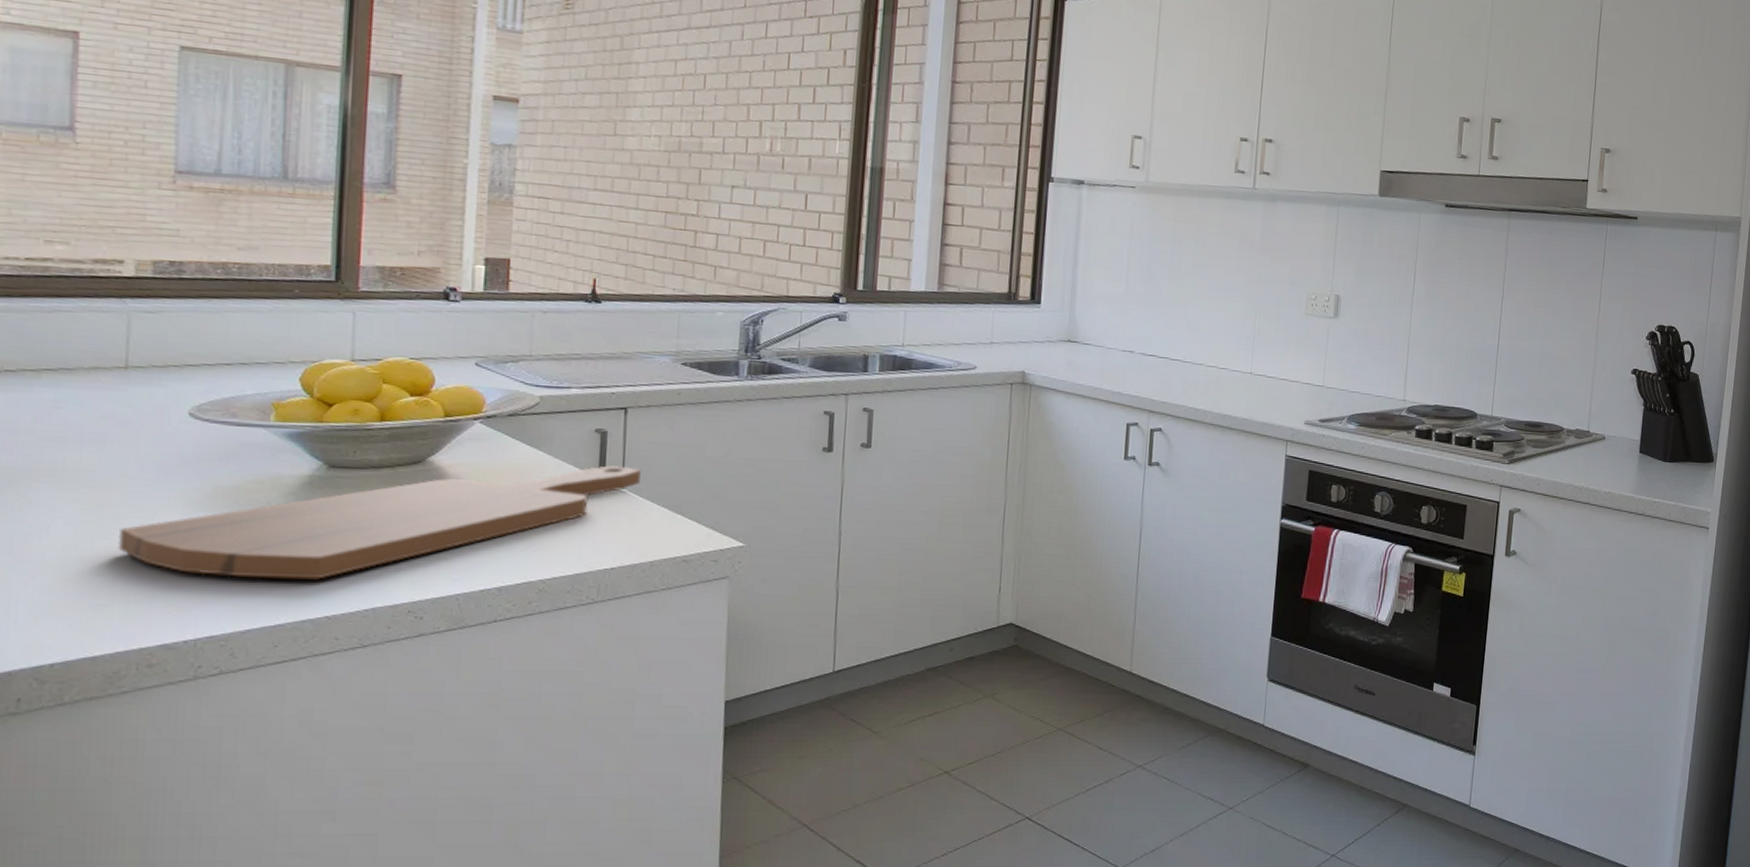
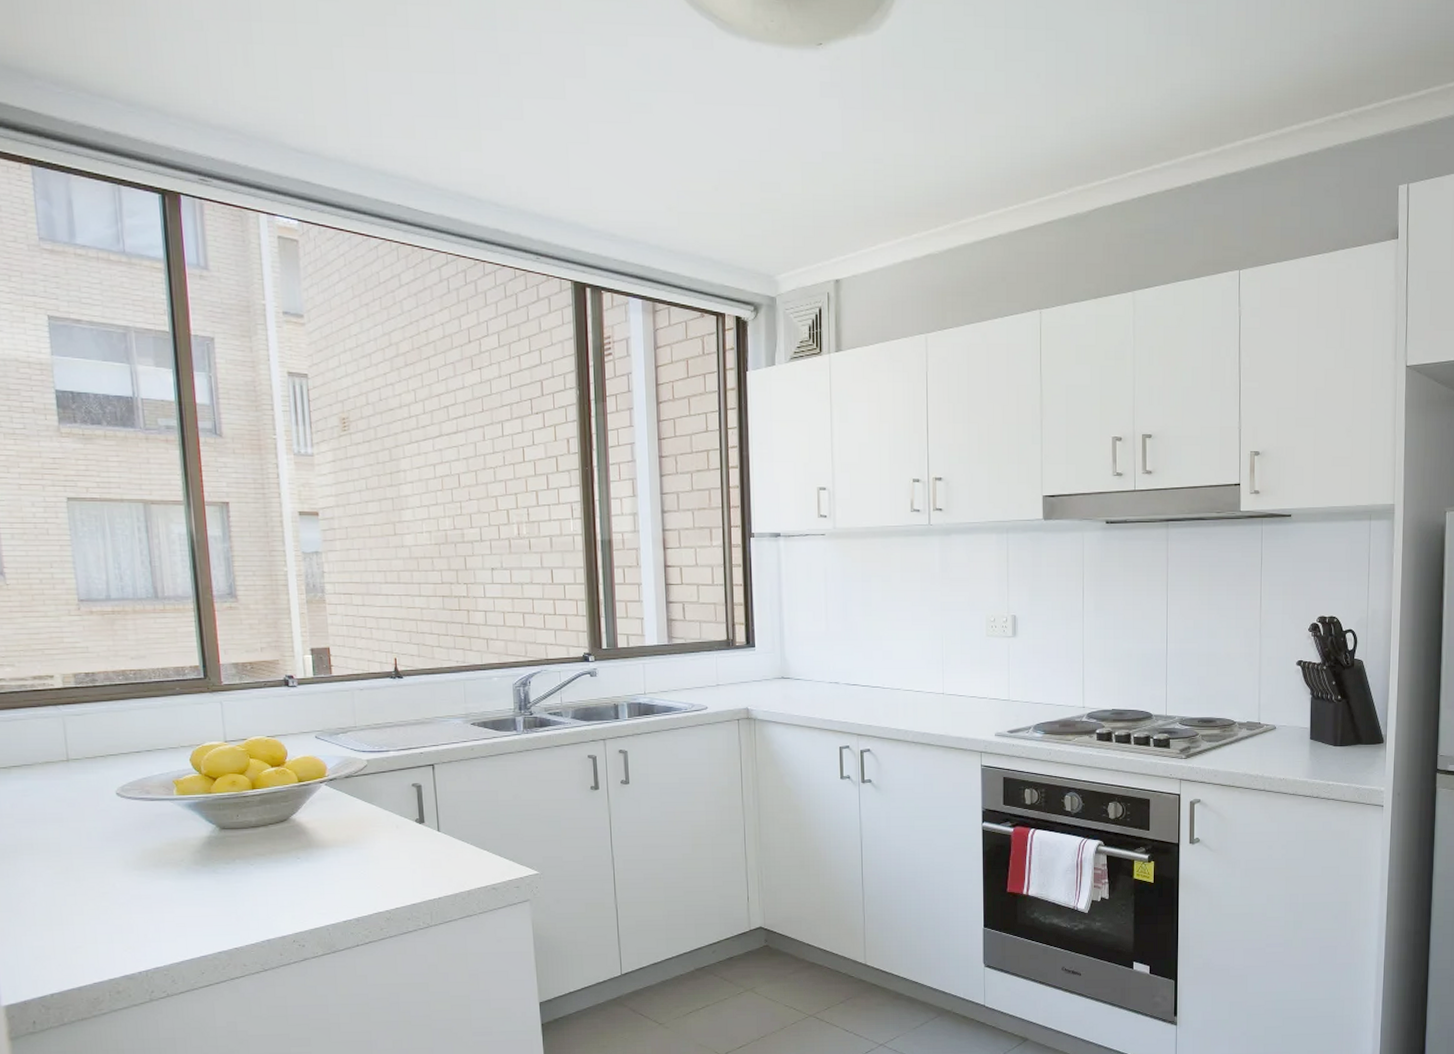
cutting board: present [117,465,641,580] -> none [82,813,452,921]

